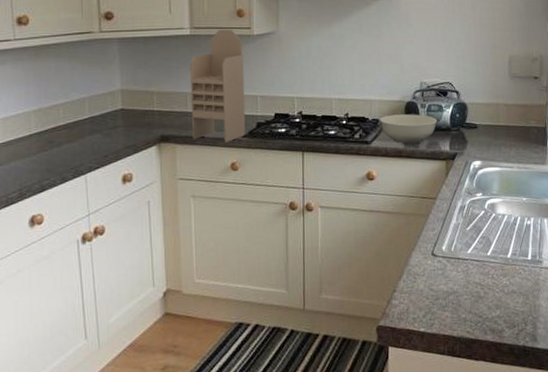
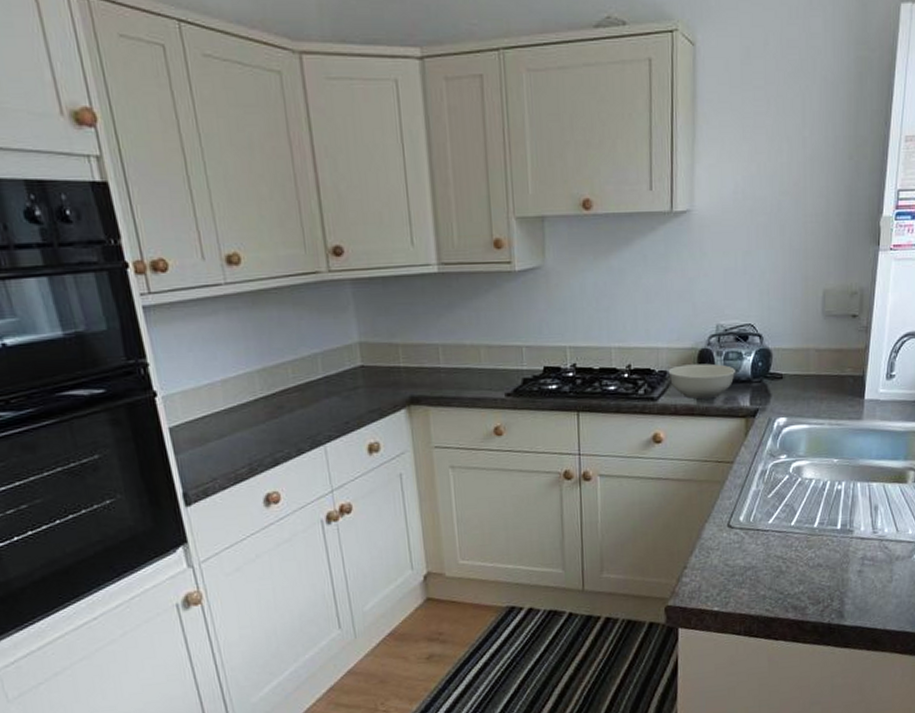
spice rack: present [189,29,246,143] -> none [439,264,511,404]

